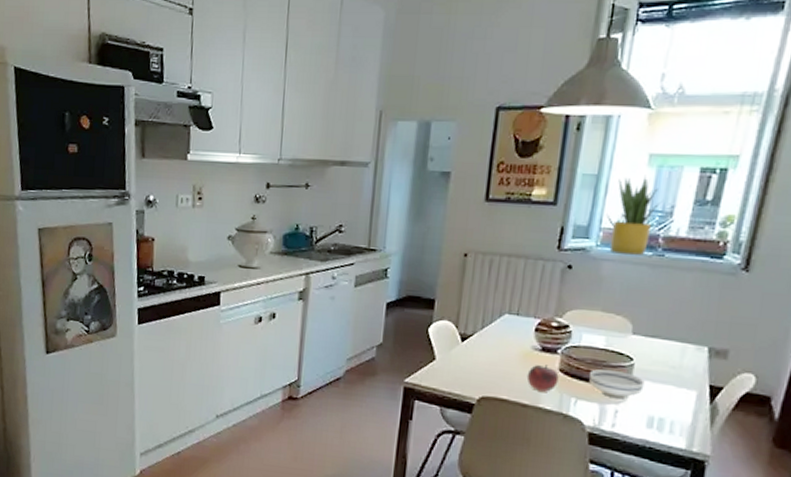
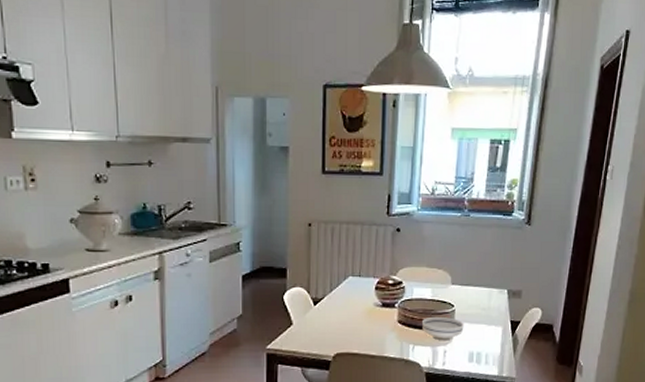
fruit: present [526,364,559,393] -> none [372,318,398,343]
planter: present [609,175,662,256] -> none [428,146,464,217]

